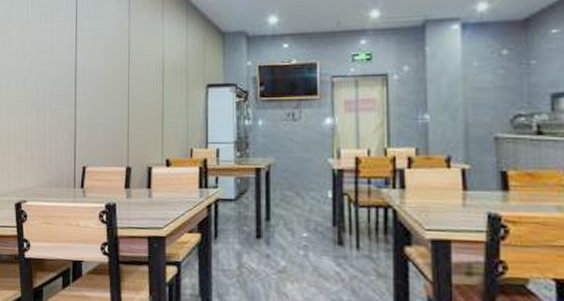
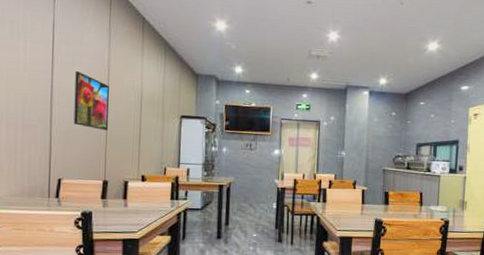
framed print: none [96,46,131,110] -> present [73,71,110,131]

